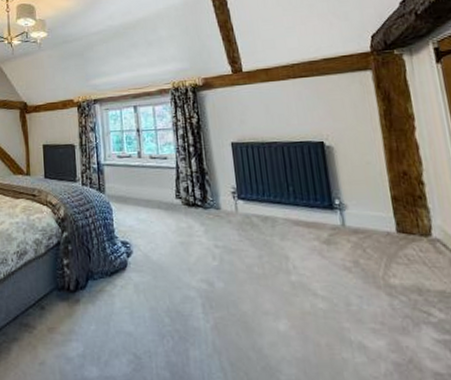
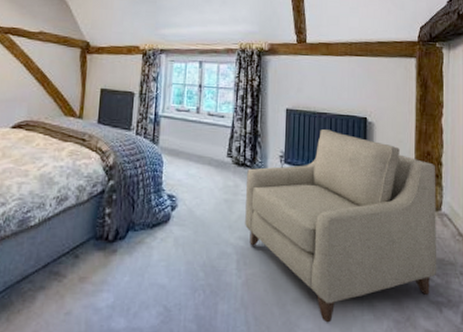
chair: none [199,159,439,367] -> present [245,129,437,323]

